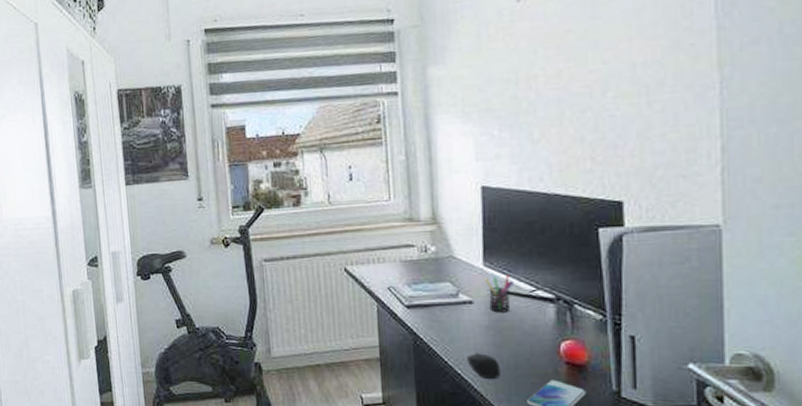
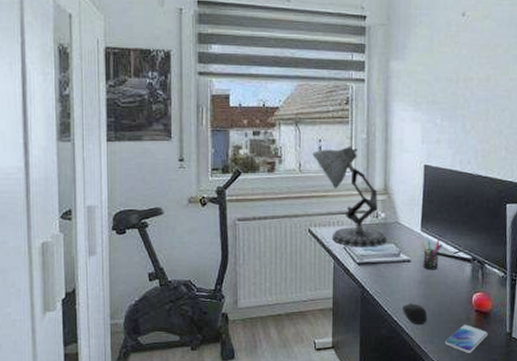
desk lamp: none [342,170,441,288] -> present [312,146,387,247]

